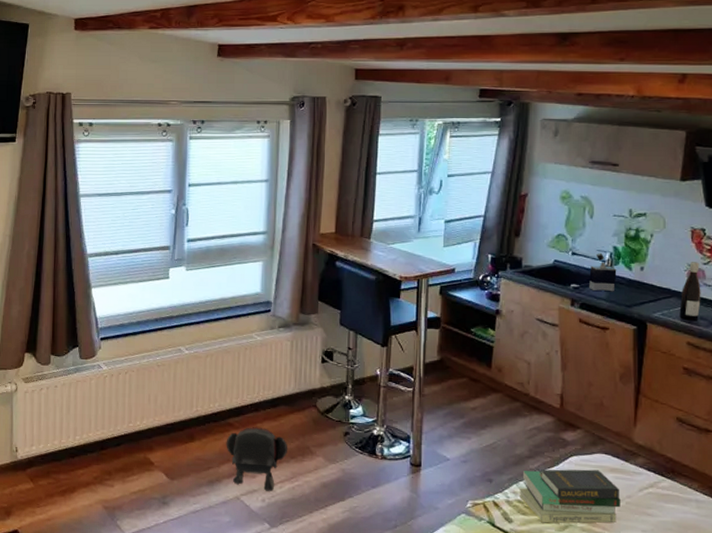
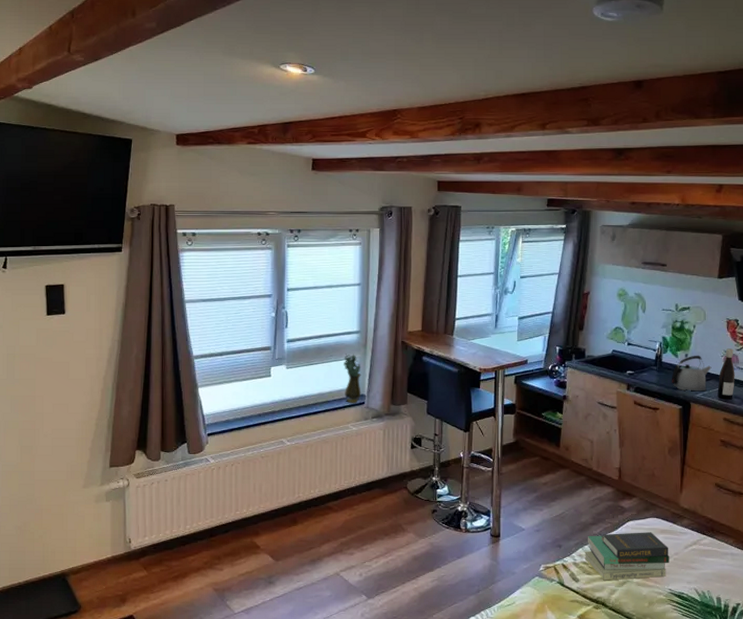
backpack: present [226,427,288,491] -> none [326,509,383,566]
vase: none [248,256,268,311] -> present [344,354,361,404]
perfume bottle: present [589,252,617,292] -> none [642,342,665,377]
kettle: none [623,268,673,309] -> present [671,355,712,390]

